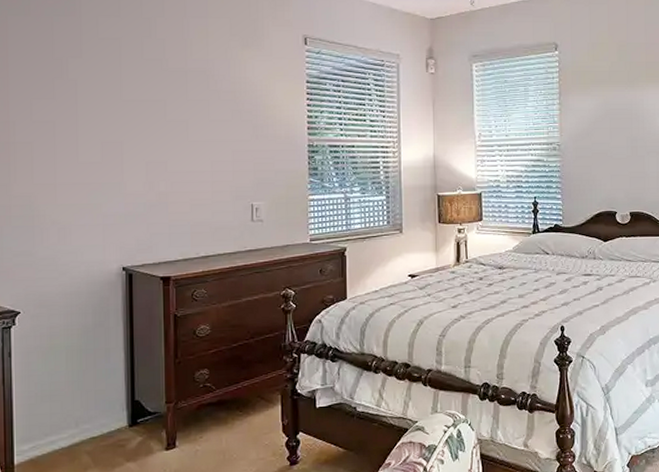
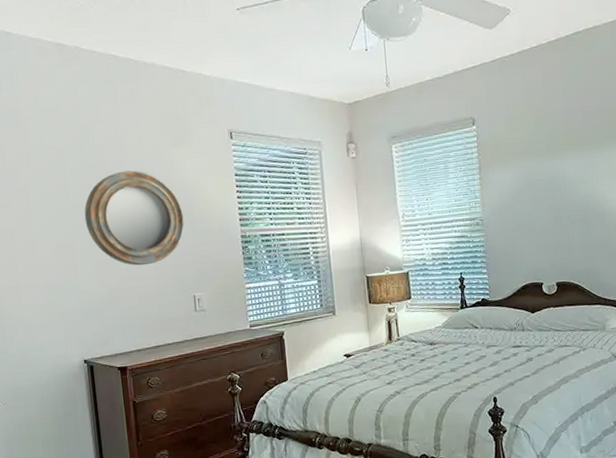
home mirror: none [138,69,248,170] -> present [84,170,185,266]

